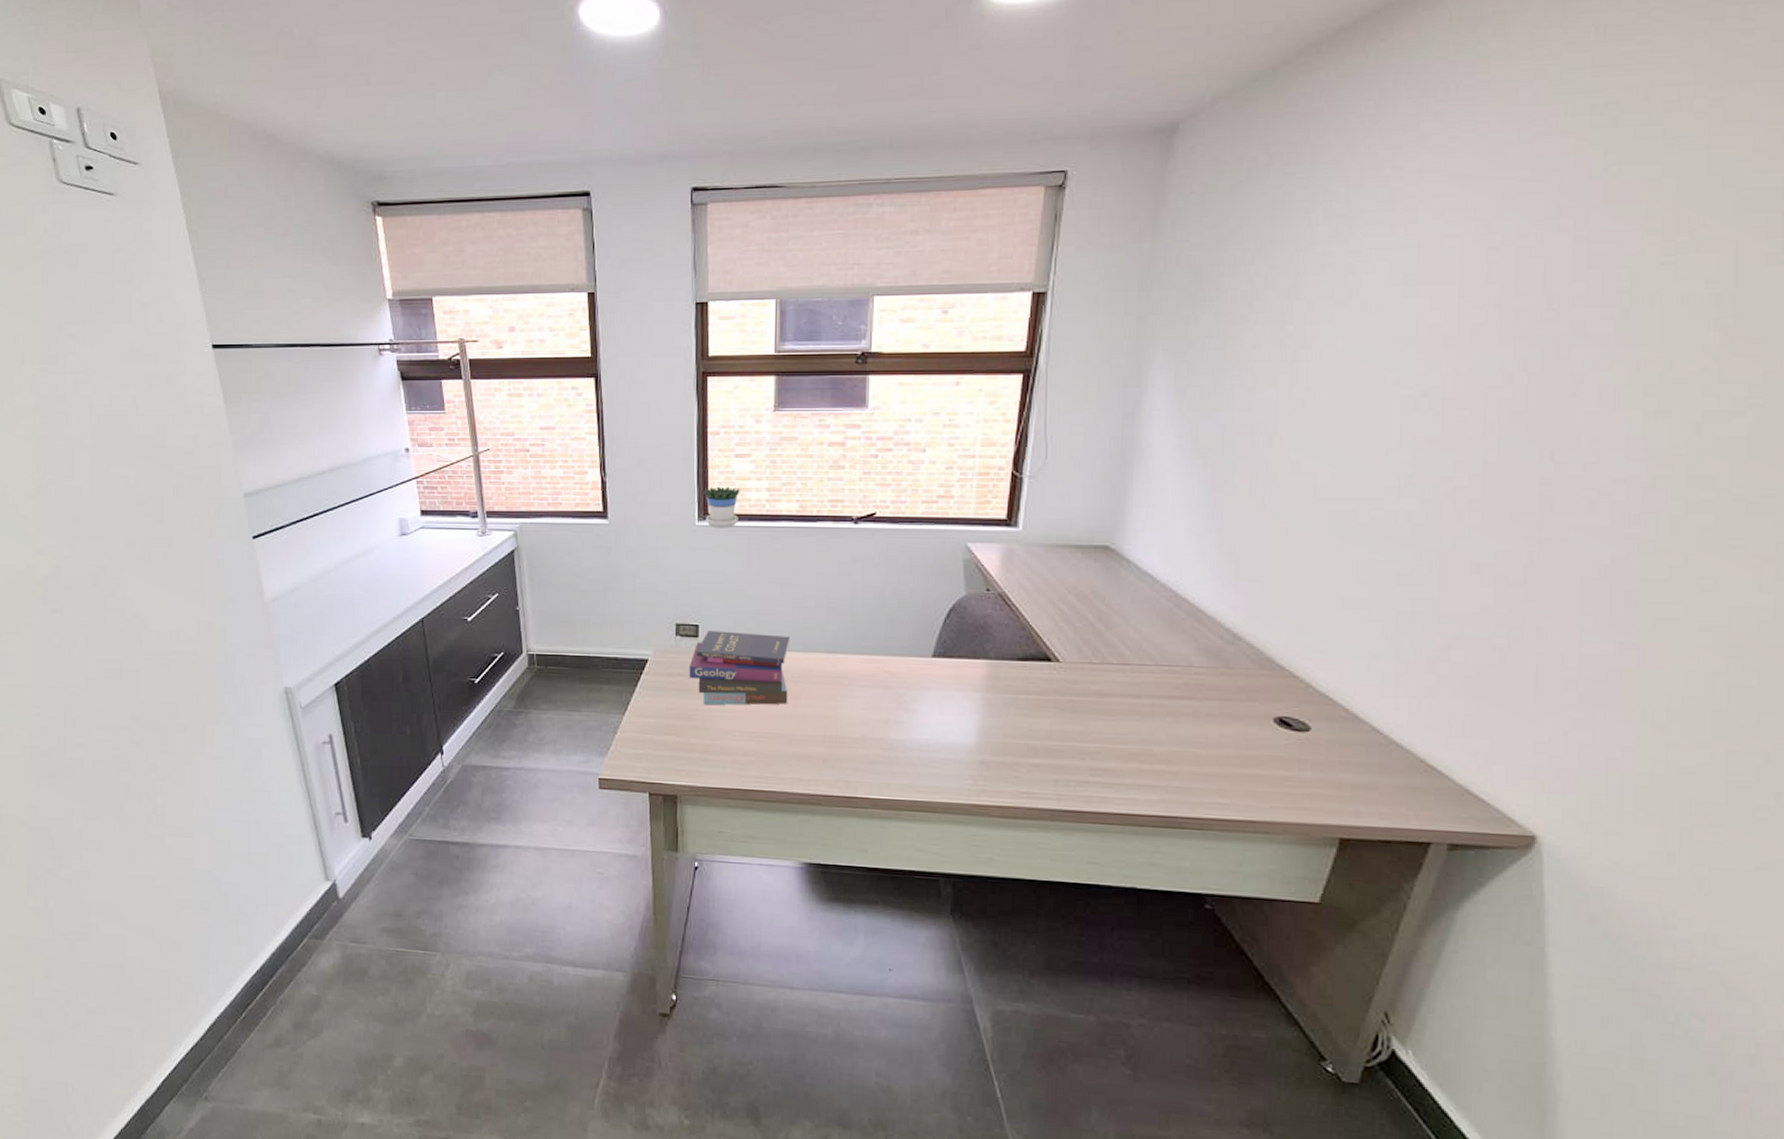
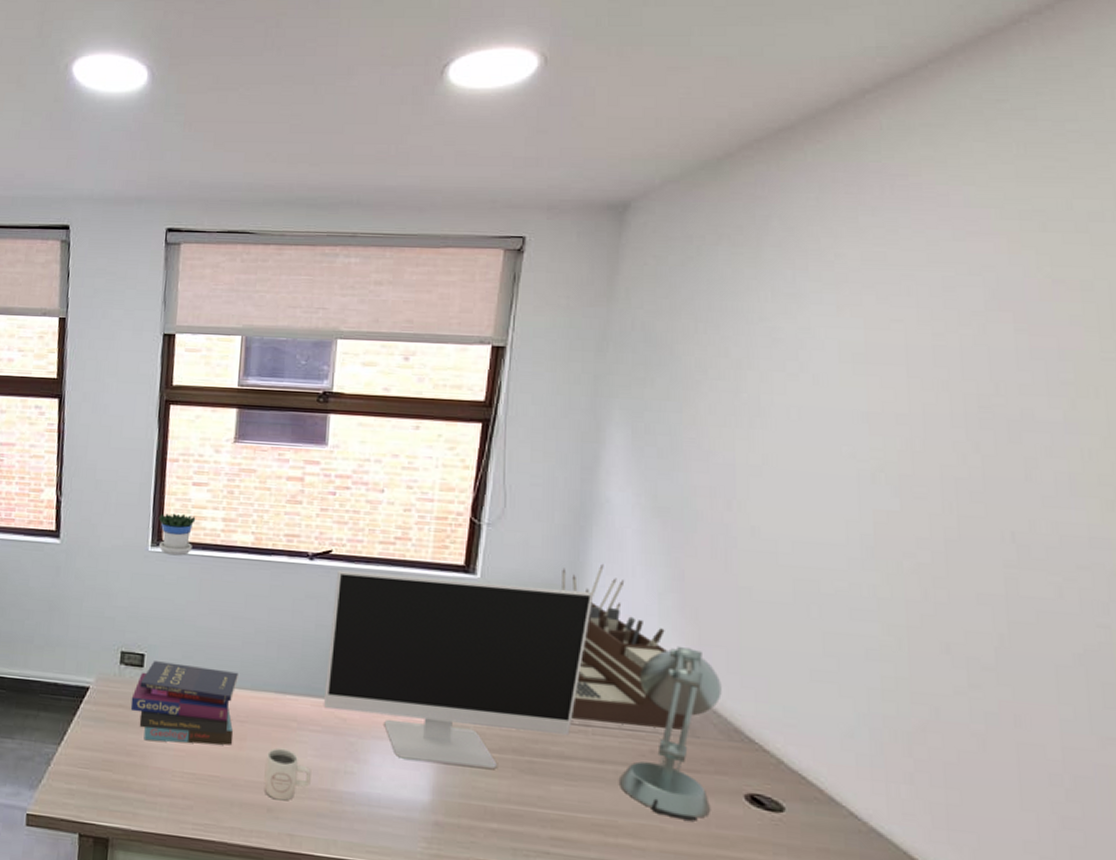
mug: none [819,703,863,751] -> present [264,747,311,801]
computer monitor: none [872,532,1134,711] -> present [323,570,594,770]
desk organizer: none [1102,508,1220,662] -> present [562,563,686,730]
desk lamp: none [1154,583,1256,745] -> present [618,645,722,821]

